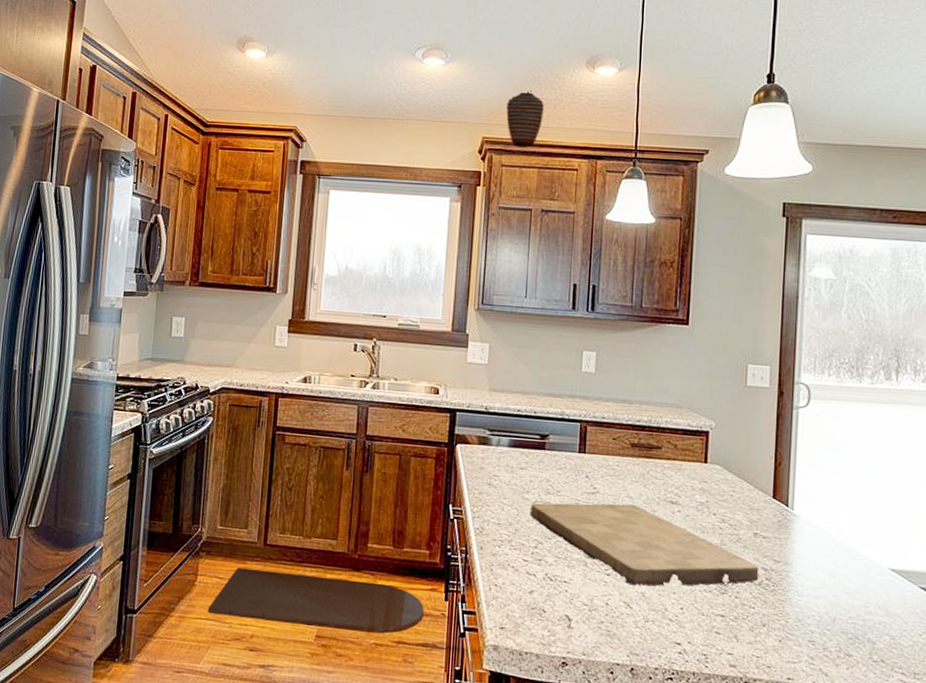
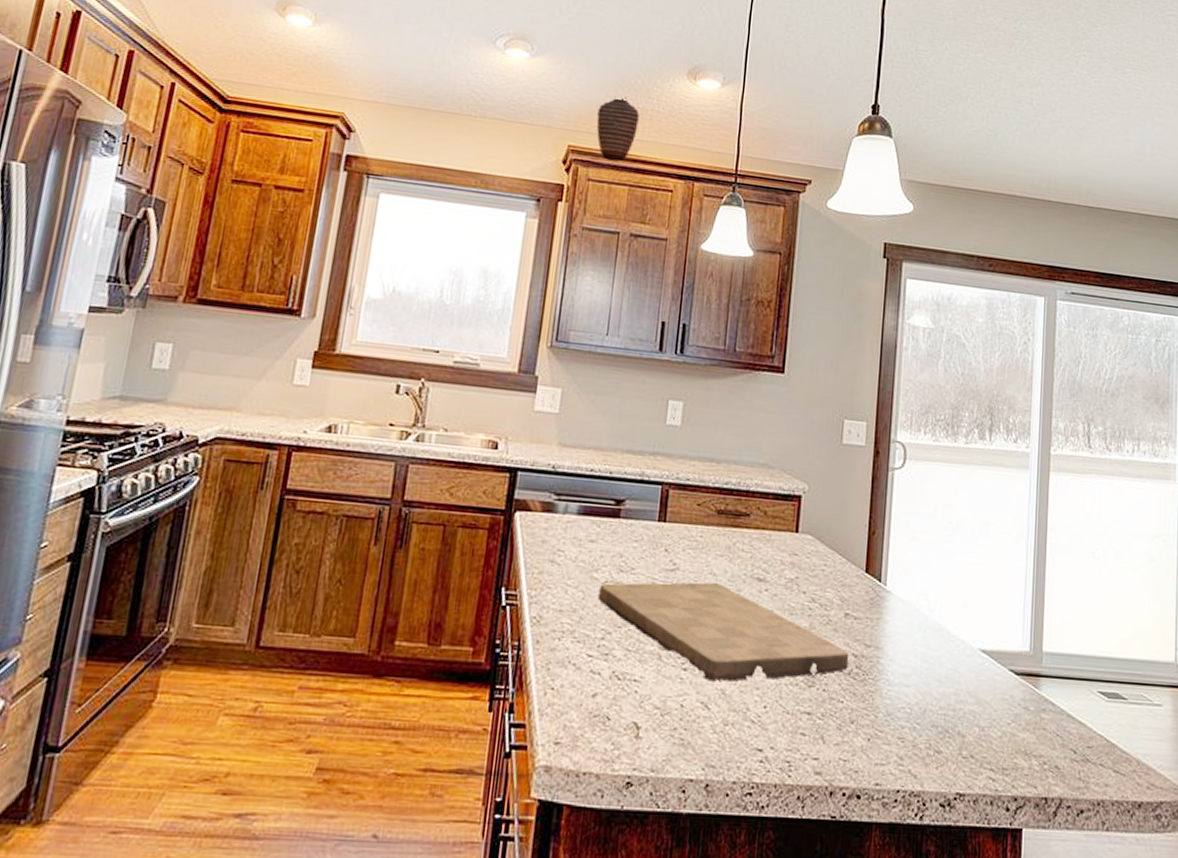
door mat: present [208,567,424,634] -> none [167,680,462,760]

